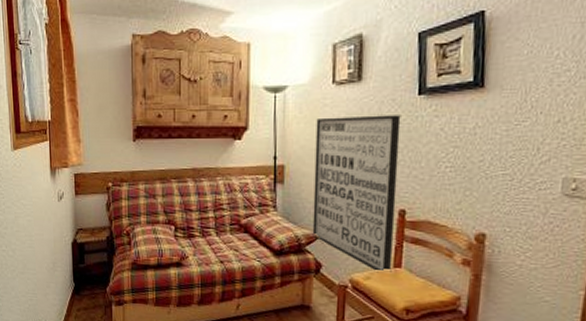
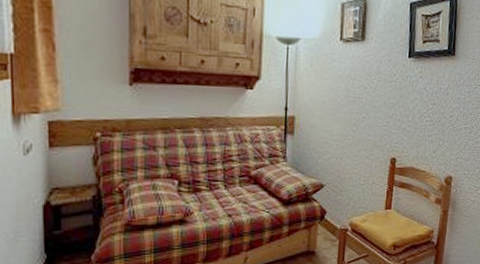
wall art: present [312,115,401,273] -> none [318,72,395,215]

